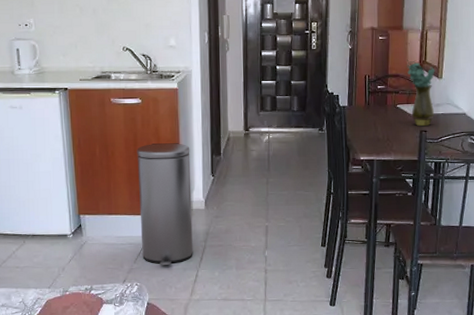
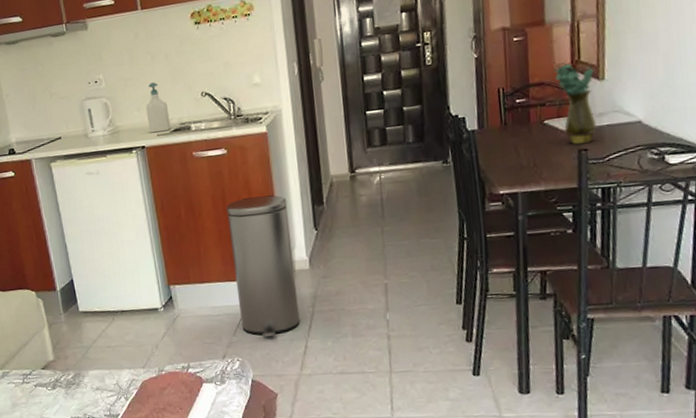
soap bottle: none [71,32,93,78] -> present [145,82,171,133]

